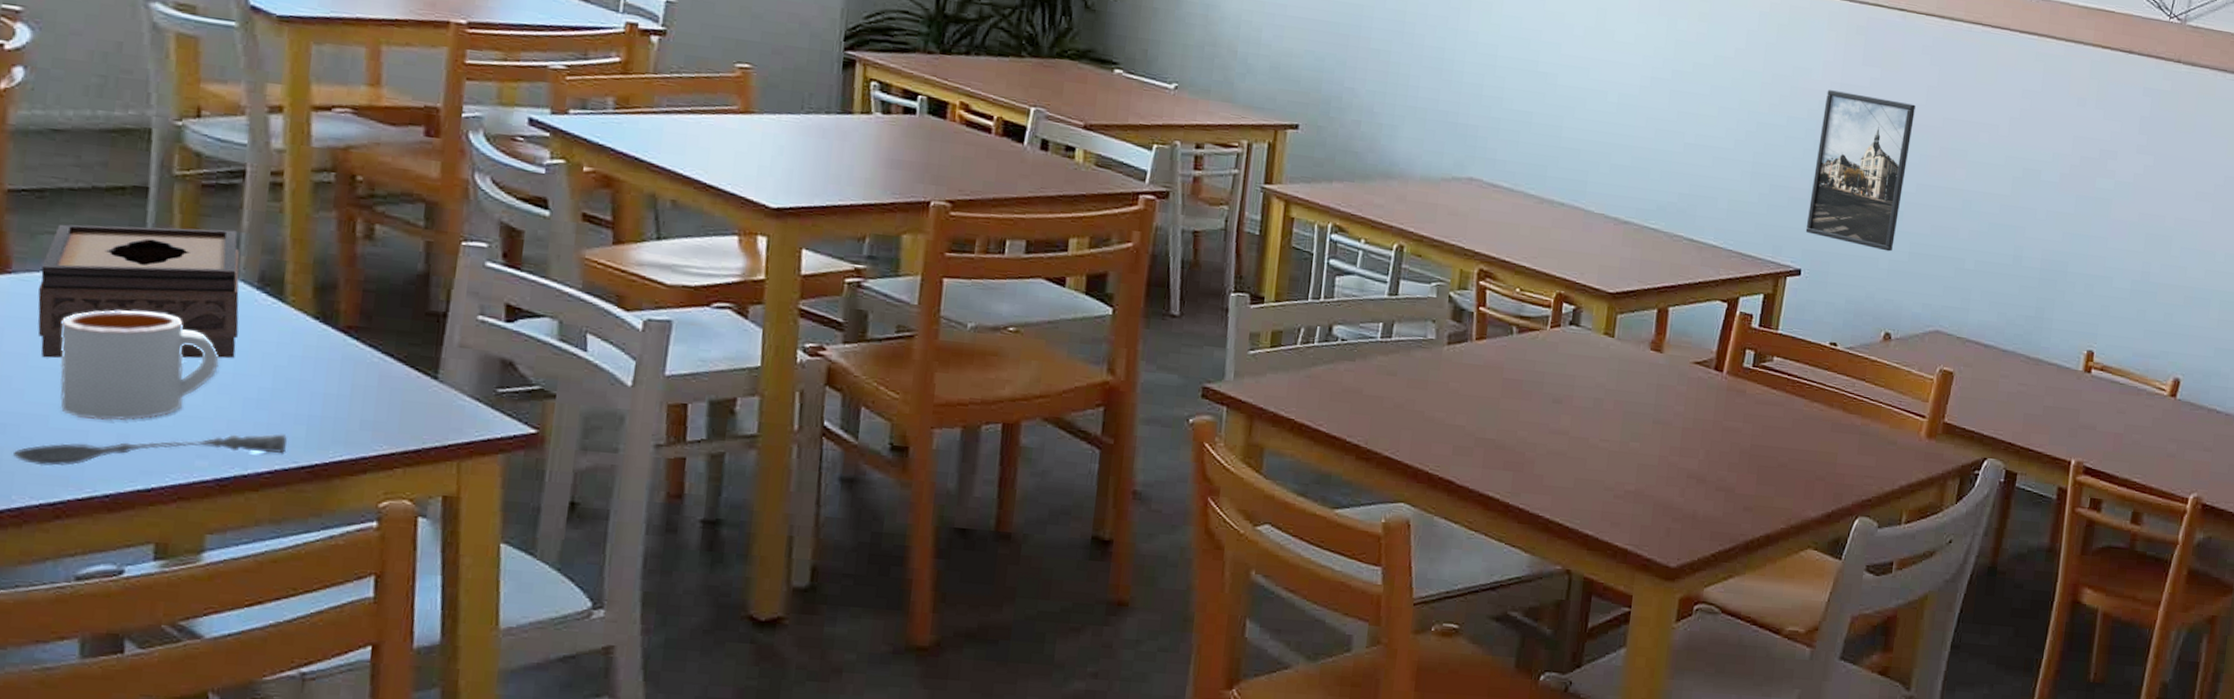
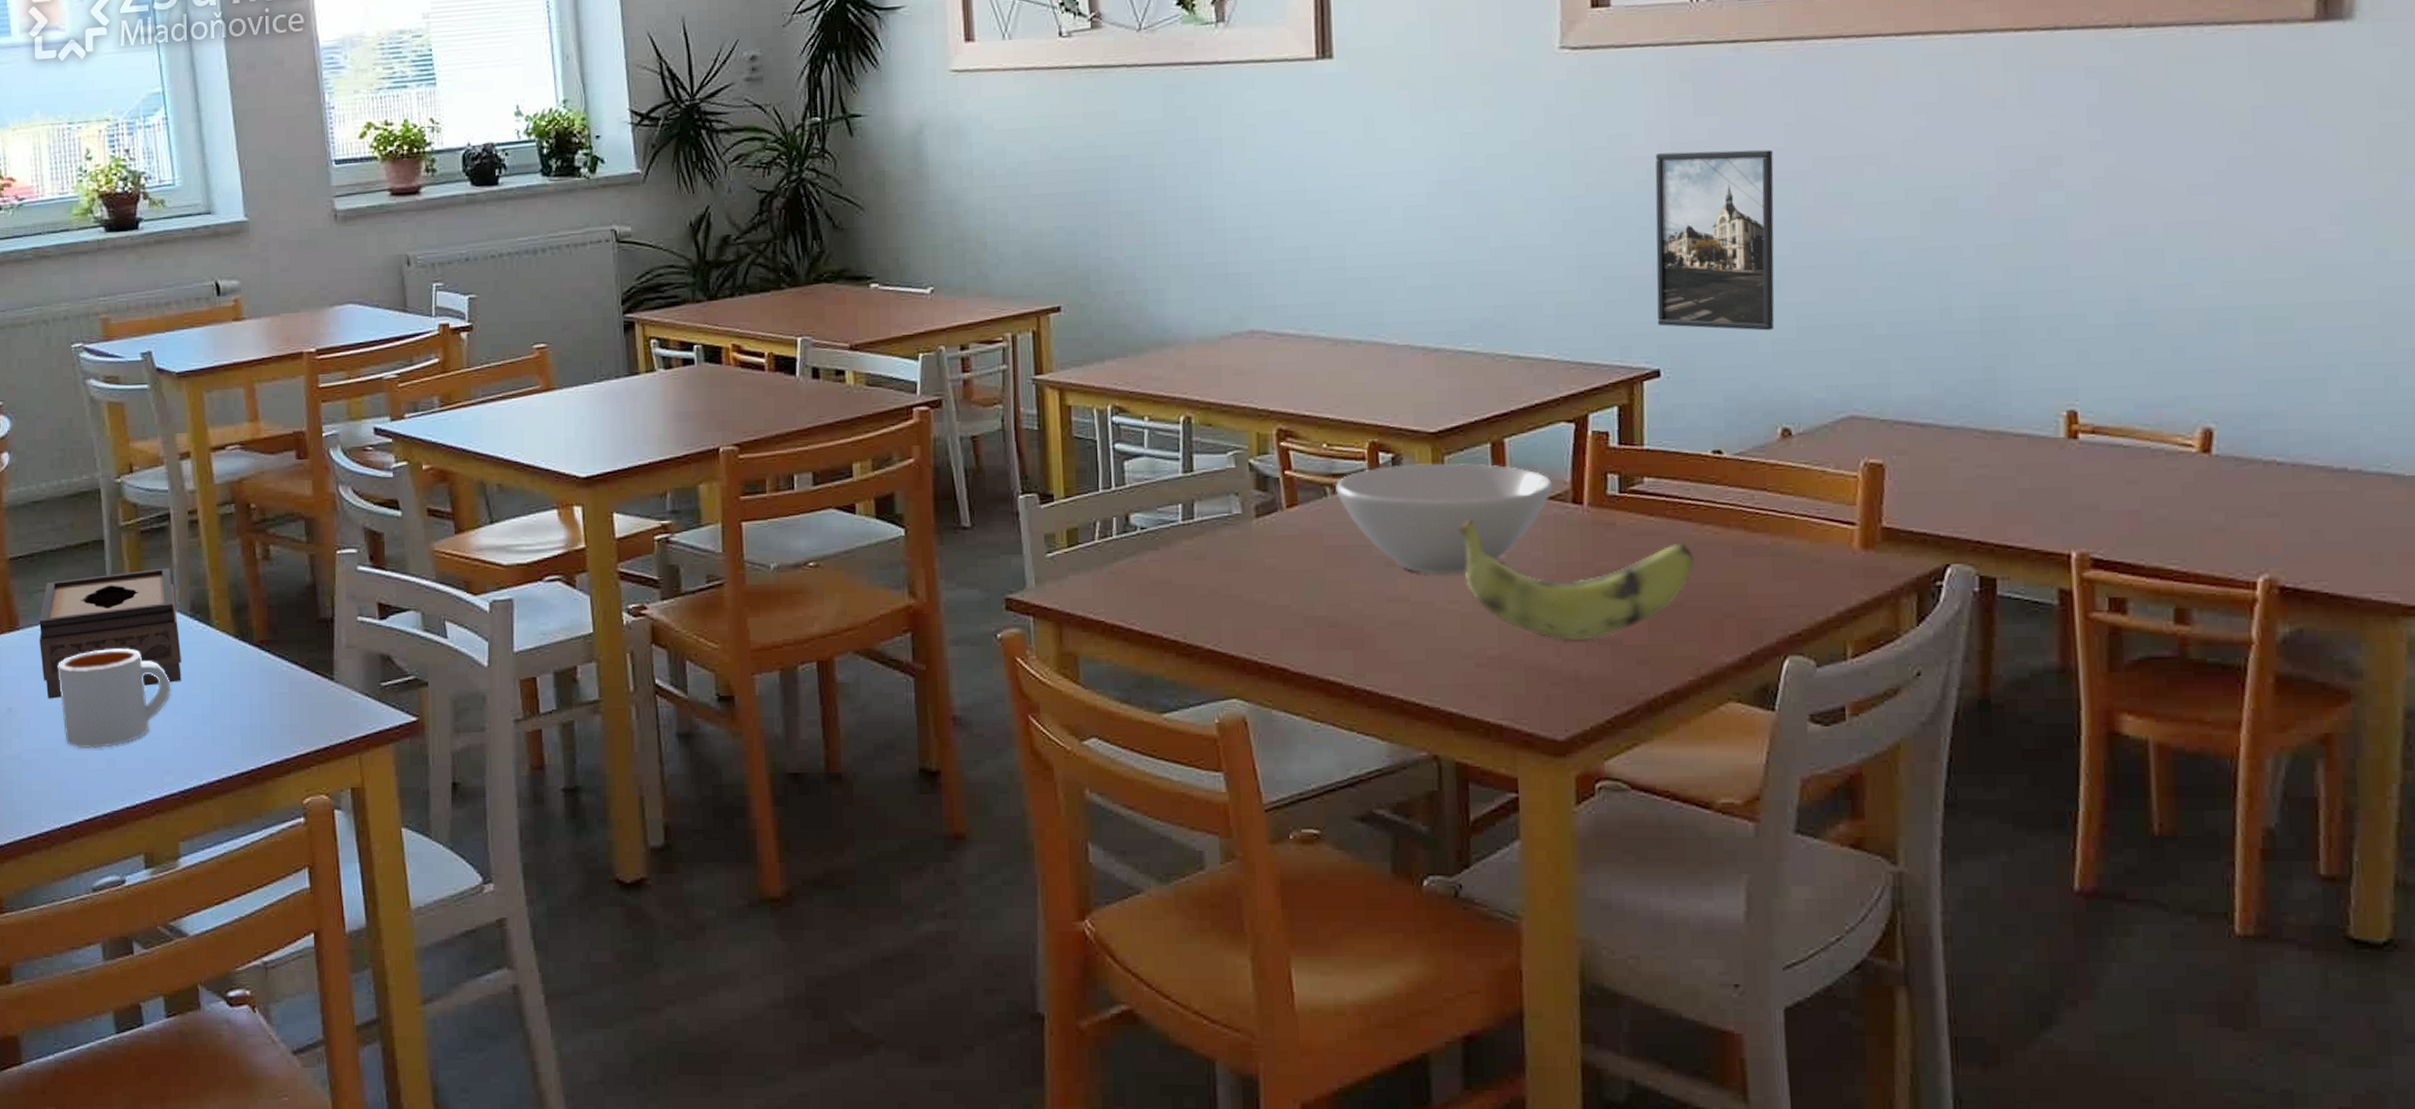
soupspoon: present [13,434,288,467] -> none [38,745,229,794]
bowl: none [1521,316,1702,417] -> present [1336,462,1553,575]
banana: none [1617,371,1802,486] -> present [1459,519,1694,640]

